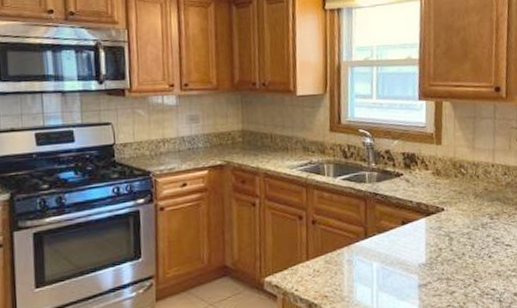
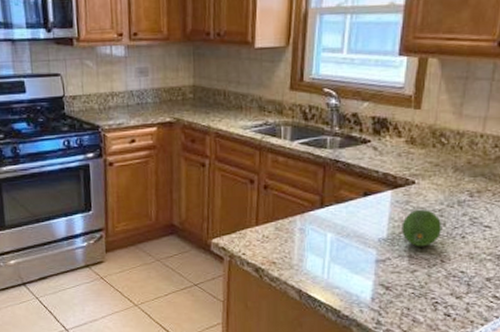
fruit: none [437,233,472,269] -> present [402,209,443,247]

